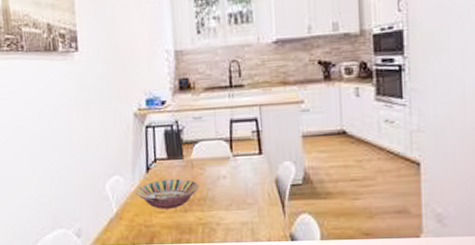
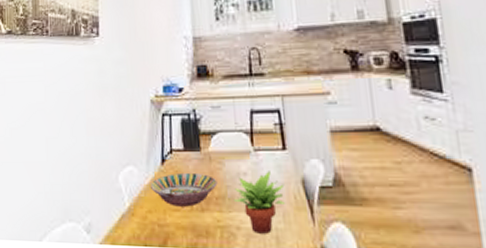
succulent plant: none [213,173,261,227] -> present [233,171,286,234]

